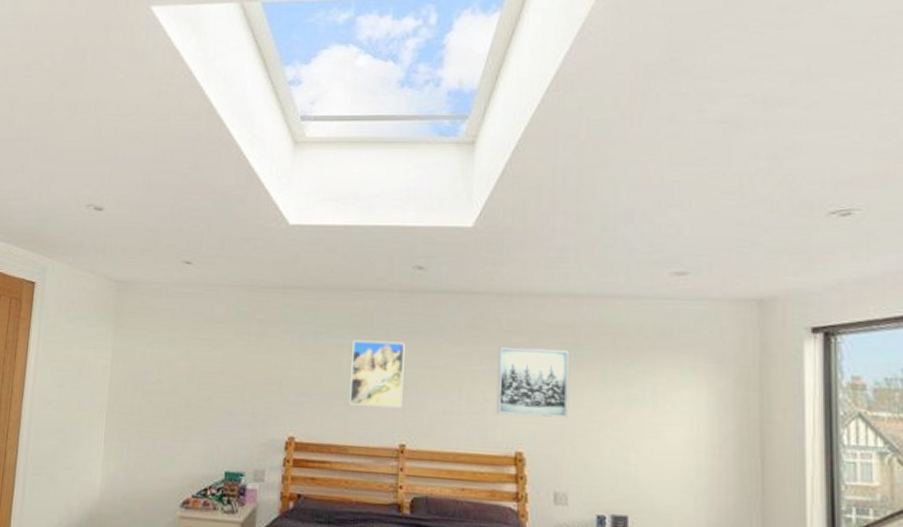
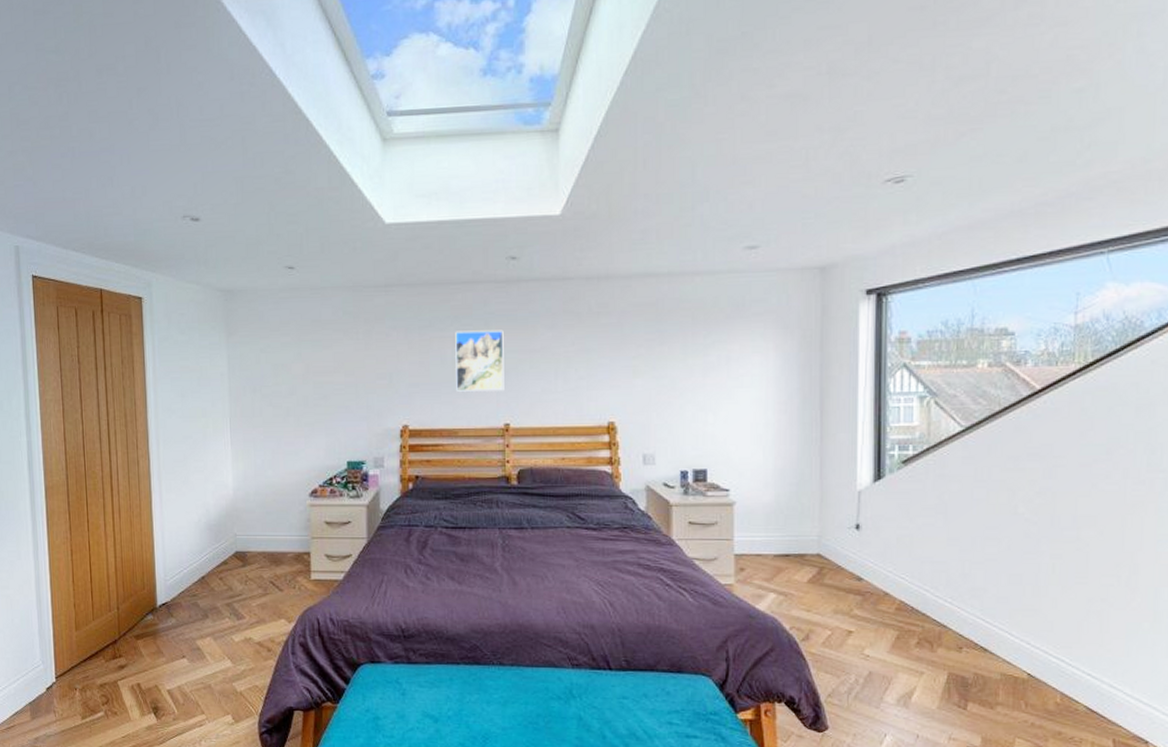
wall art: present [496,346,569,418] -> none [589,326,653,389]

